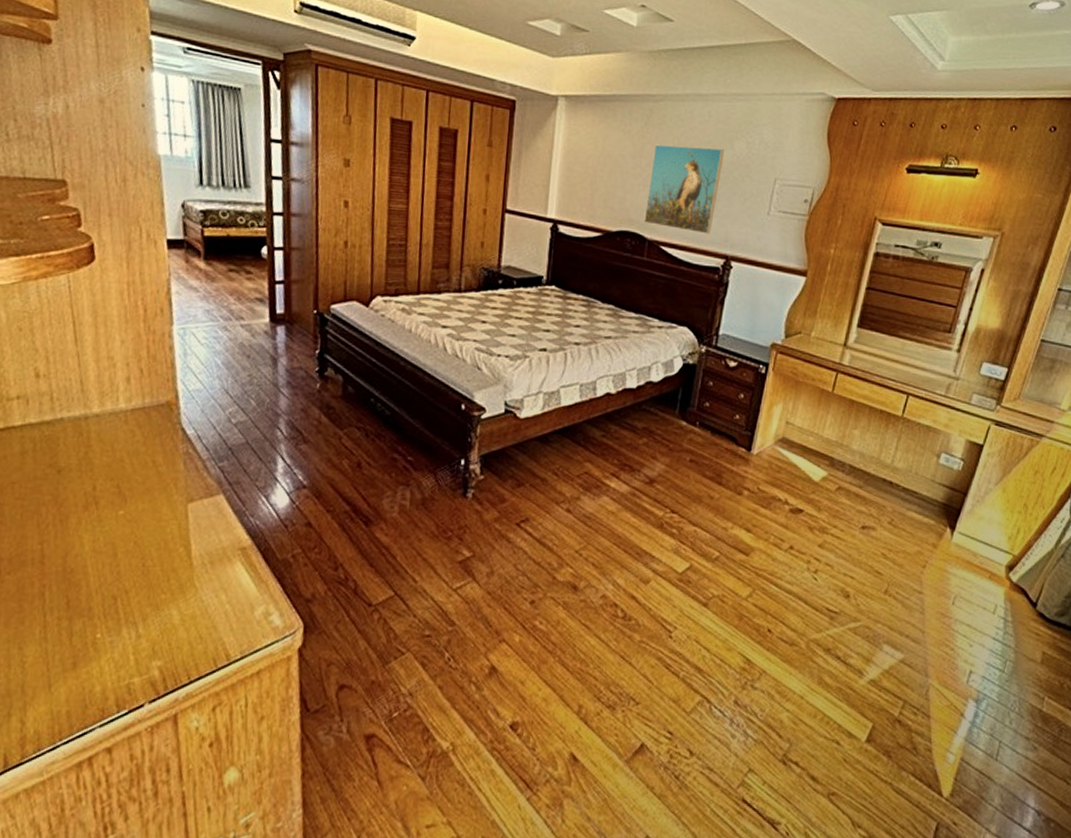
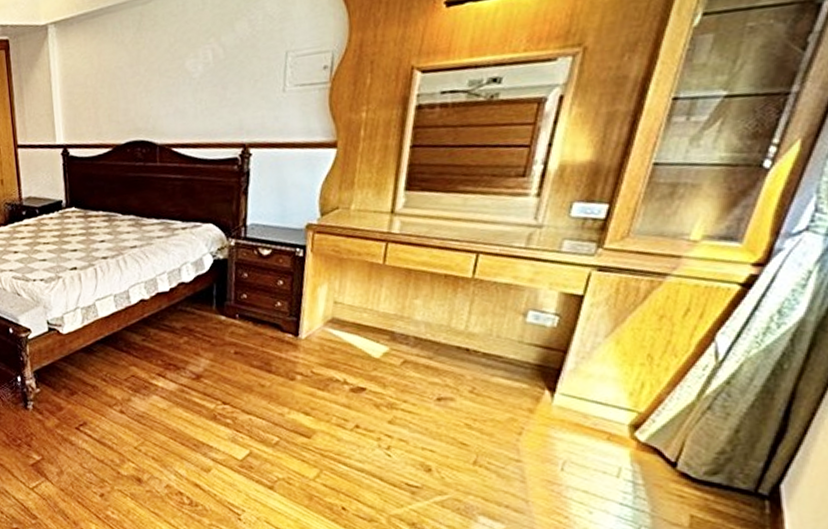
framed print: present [644,144,725,234] -> none [150,33,226,129]

